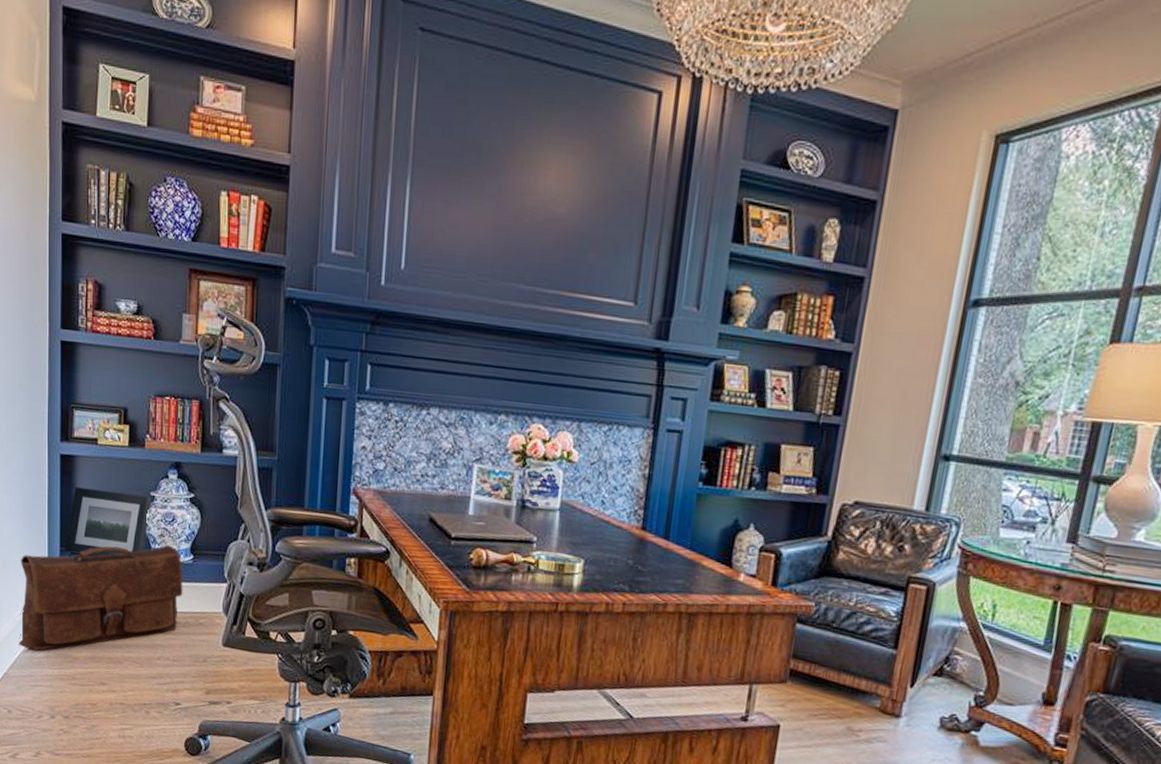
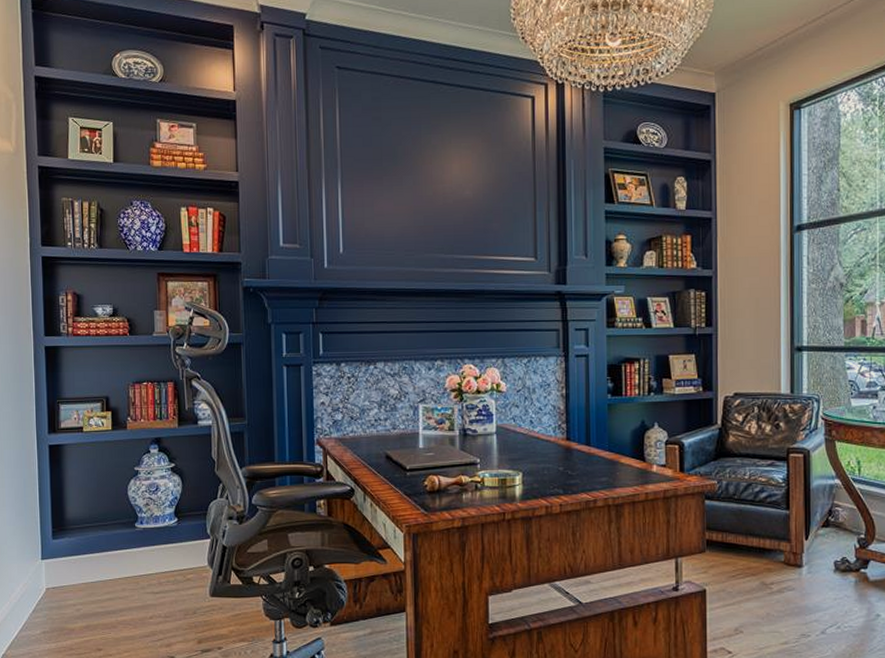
briefcase: present [19,545,183,651] -> none [14,512,170,629]
picture frame: present [65,487,152,557] -> none [57,471,136,532]

